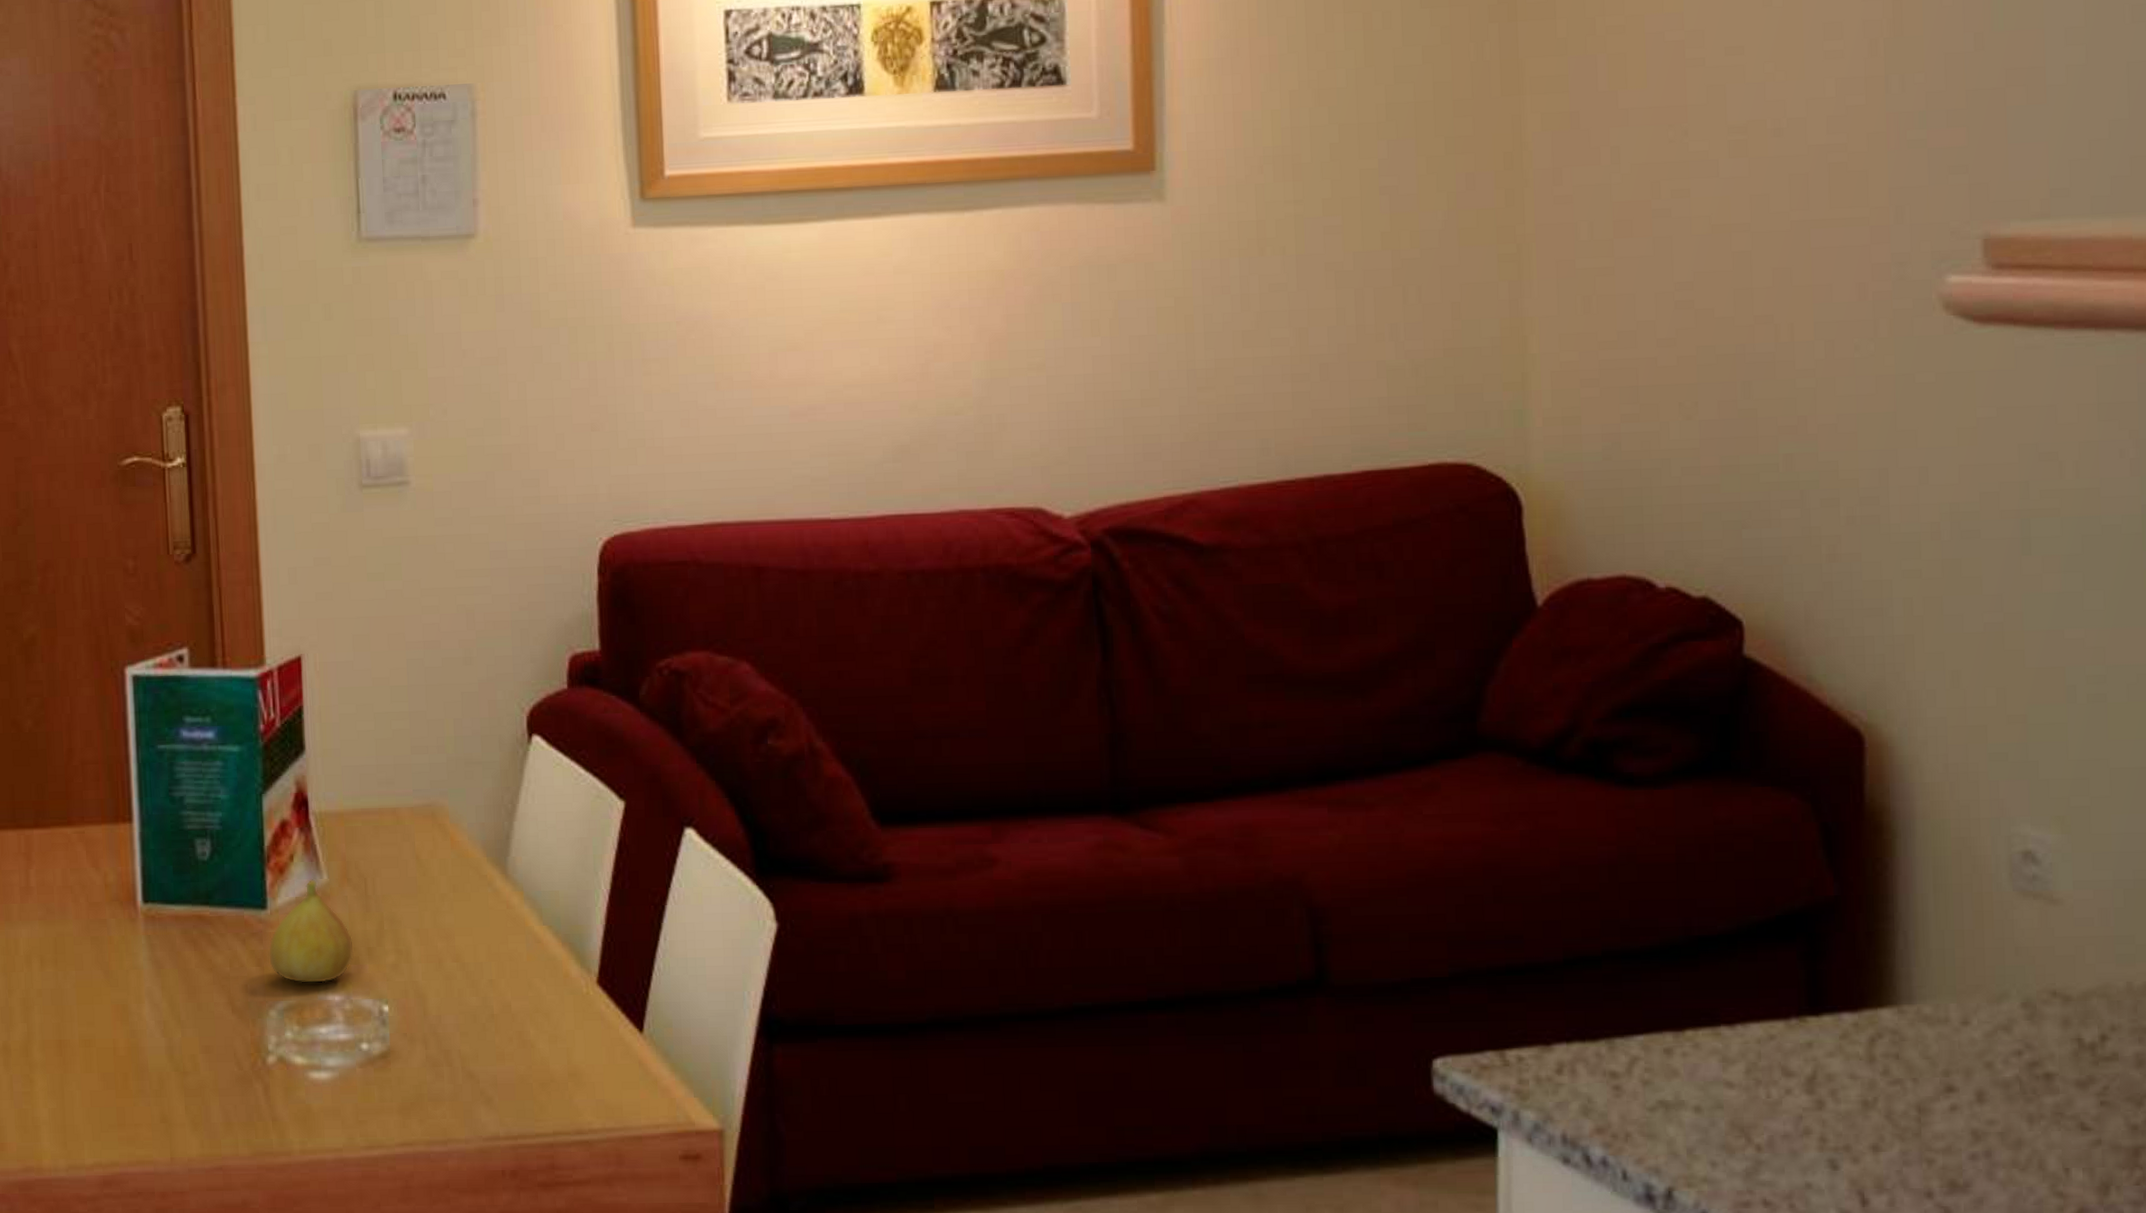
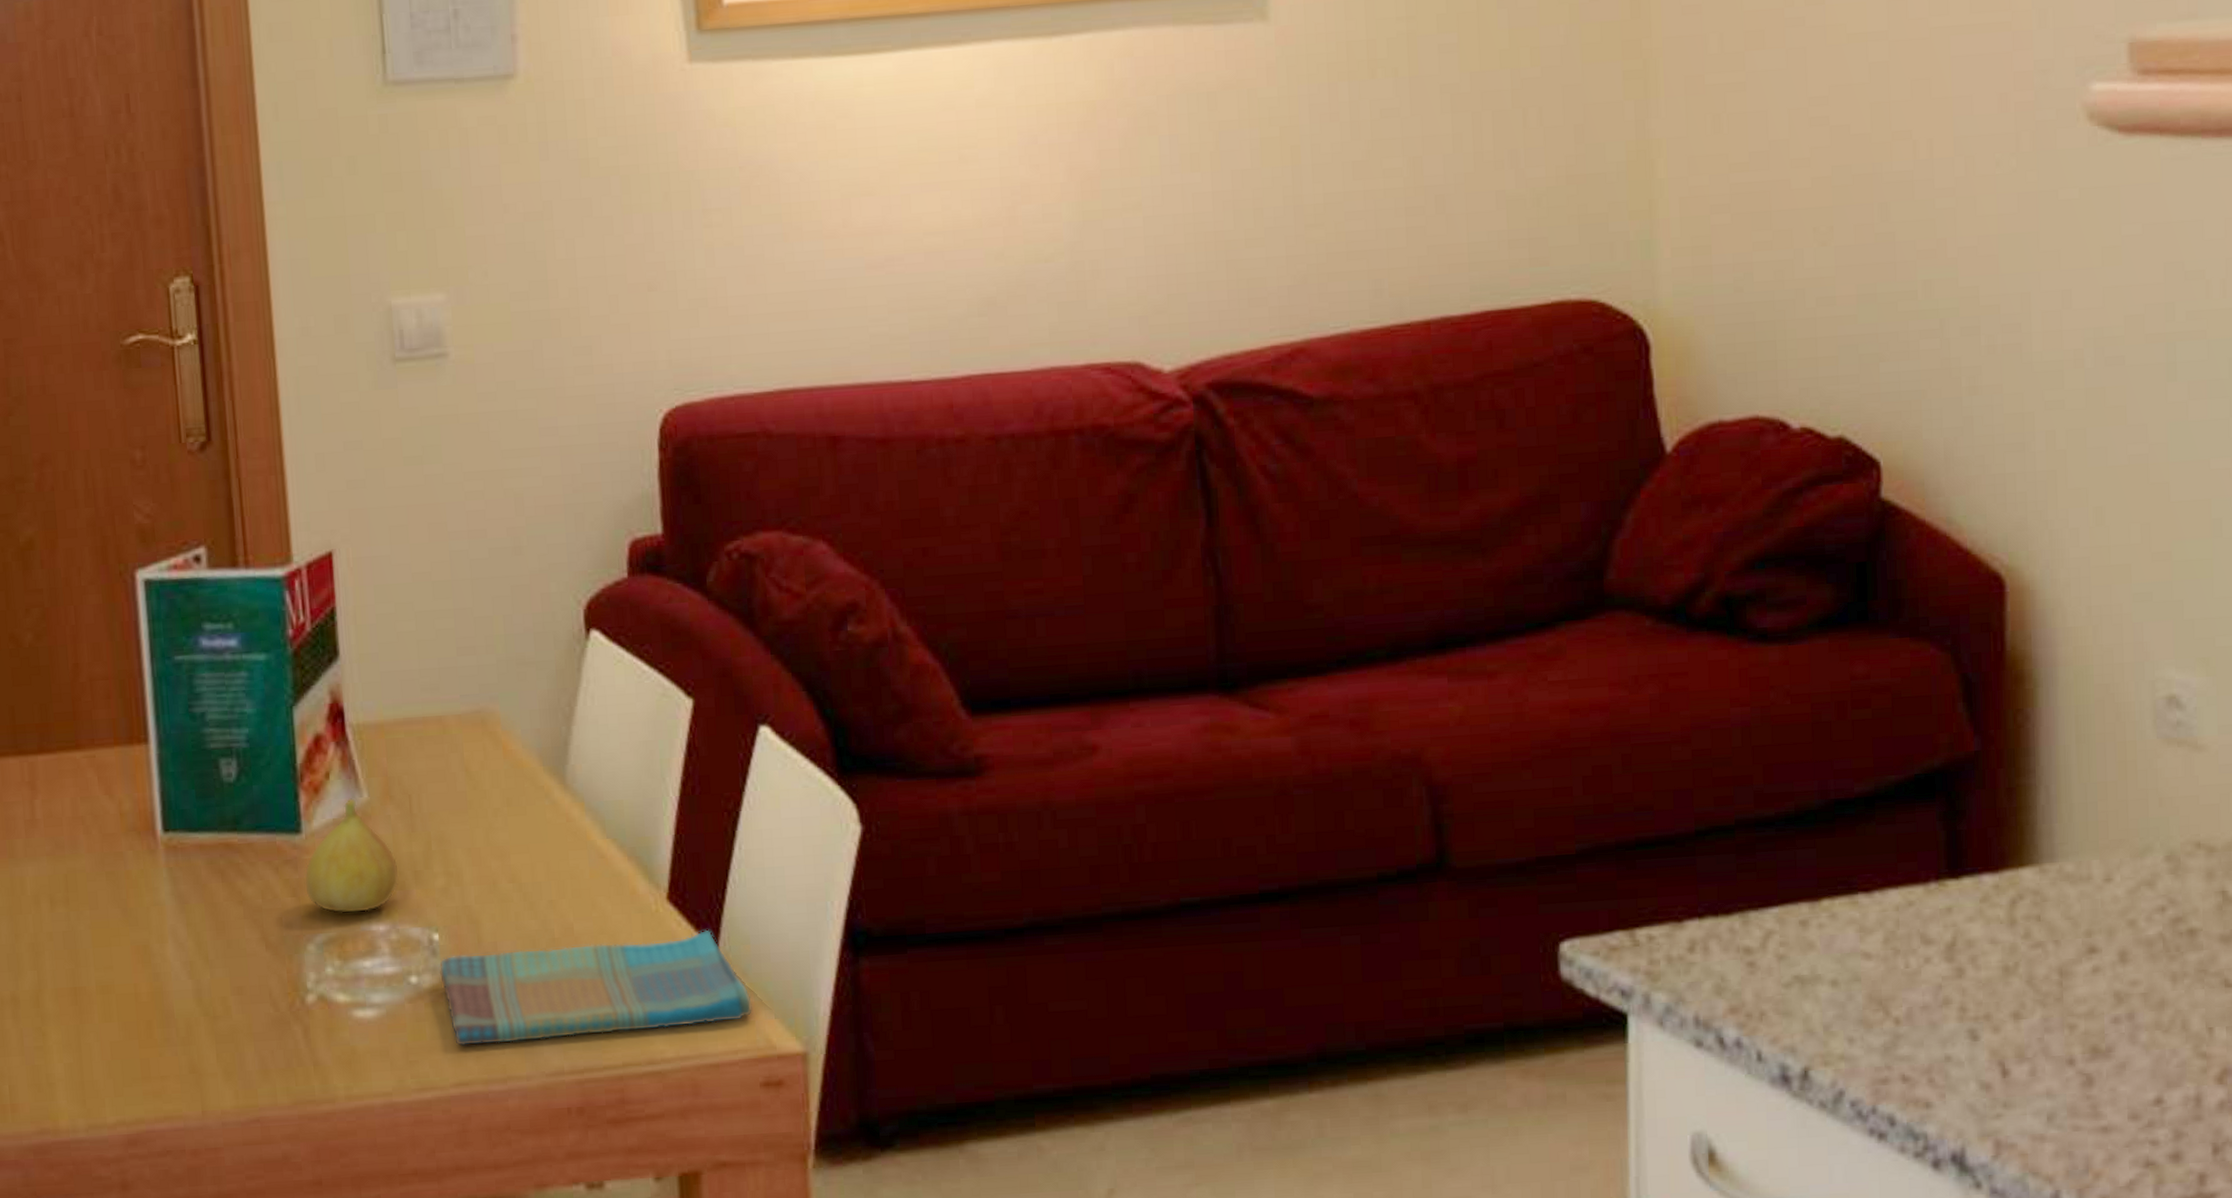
dish towel: none [387,1012,674,1110] -> present [439,929,753,1047]

